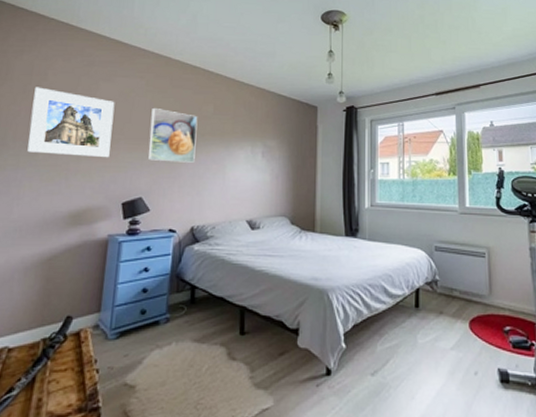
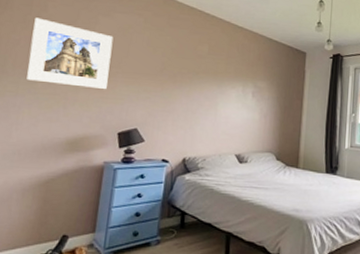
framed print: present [148,108,198,163] -> none [144,45,193,99]

